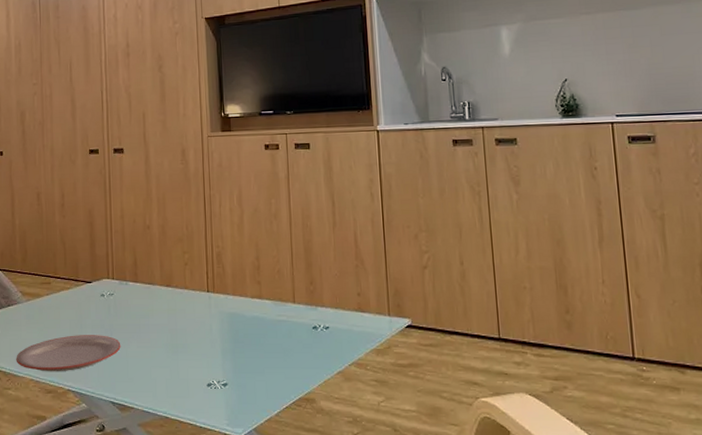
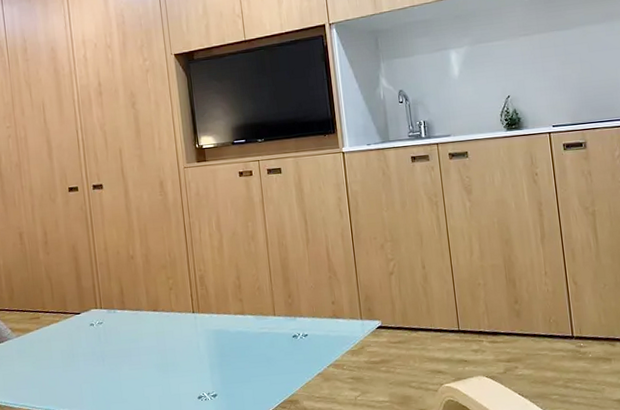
plate: present [16,335,121,372] -> none [10,361,113,401]

